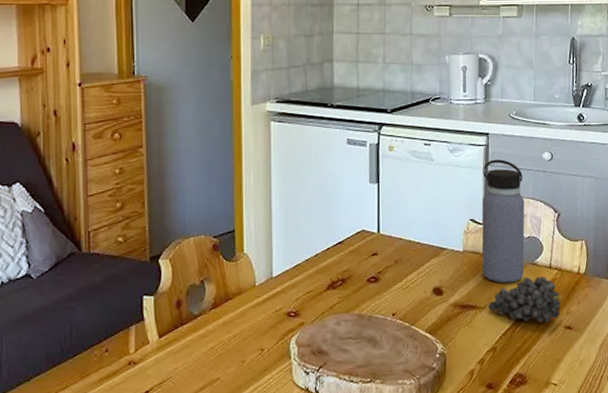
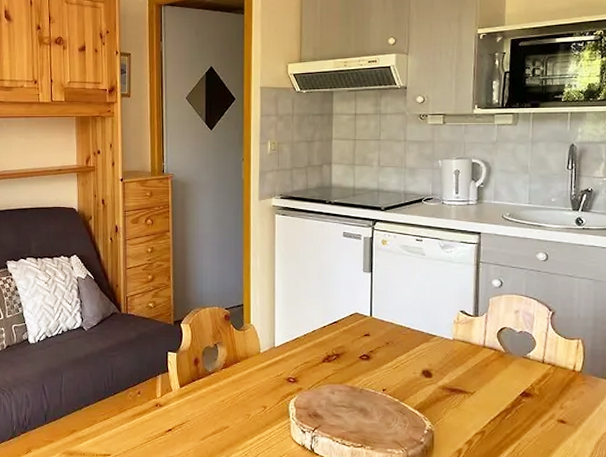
water bottle: present [481,159,525,283] -> none [471,257,517,373]
fruit: present [488,276,564,323] -> none [477,369,557,414]

